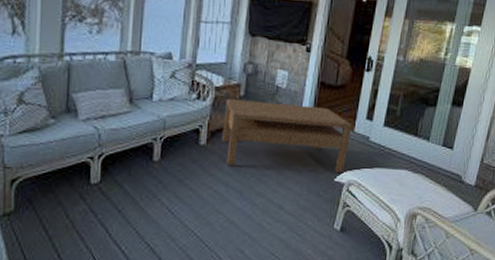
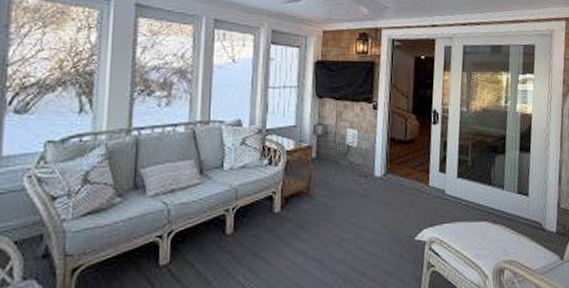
coffee table: present [222,98,353,172] -> none [296,161,427,232]

